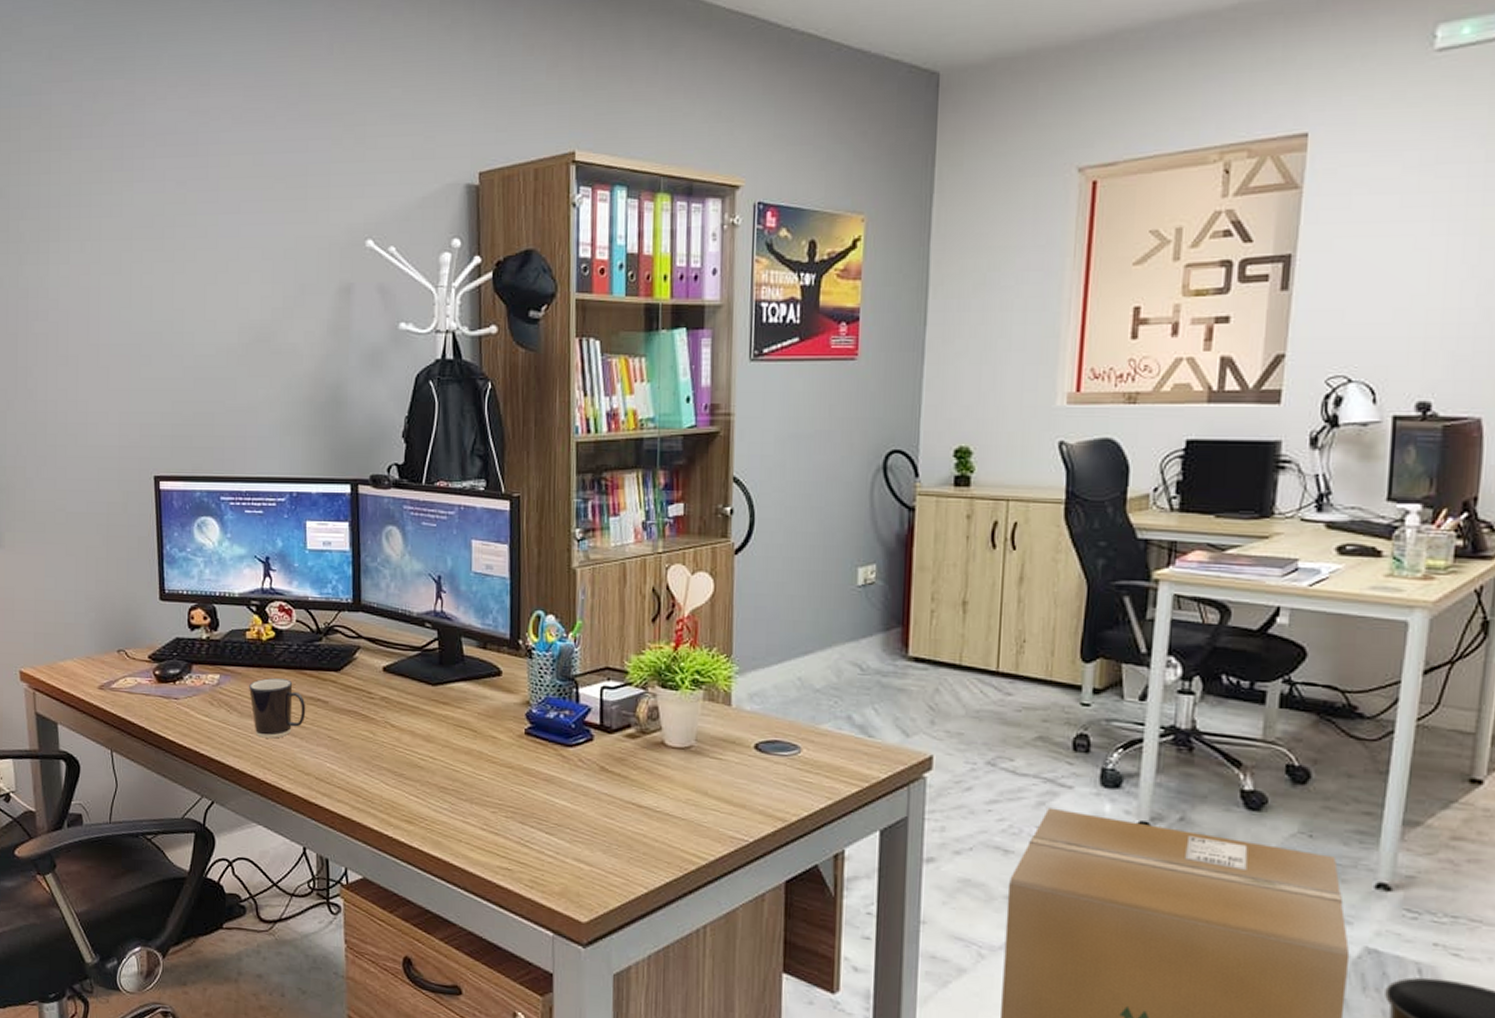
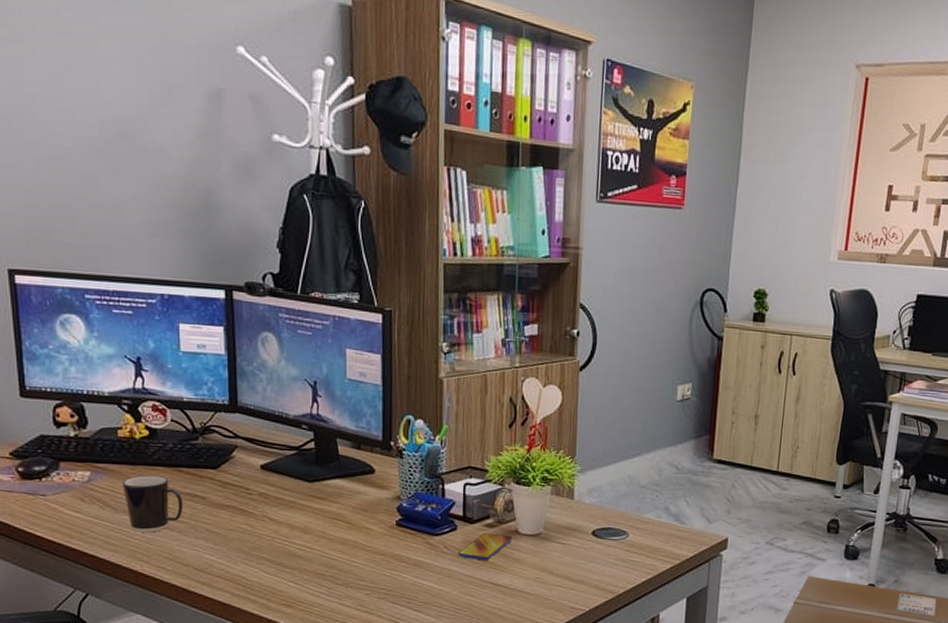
smartphone: none [595,744,659,778] -> present [458,533,513,561]

